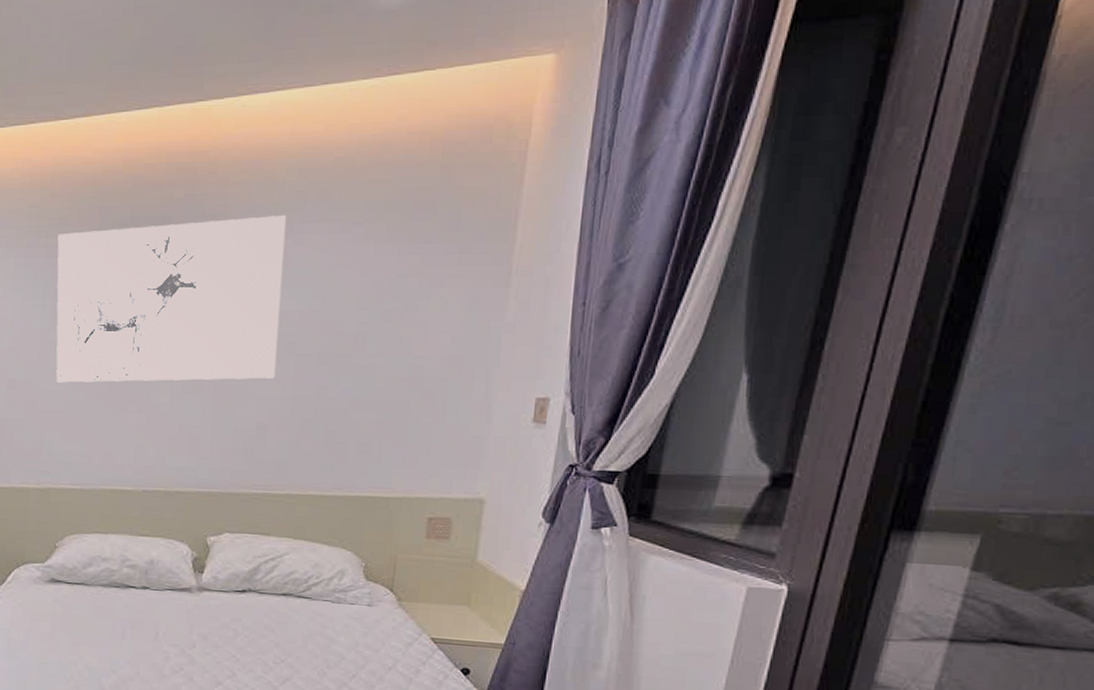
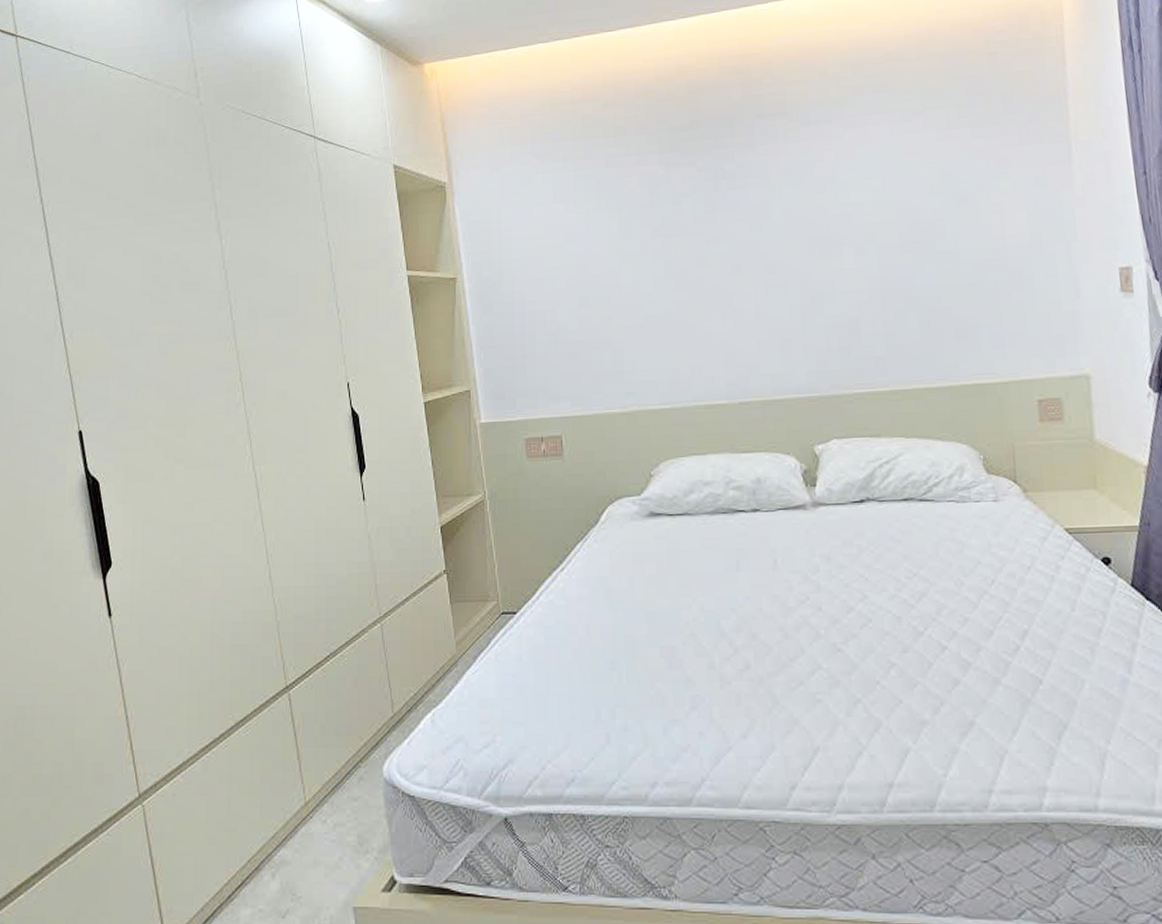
wall art: present [56,215,286,383] -> none [616,110,860,296]

